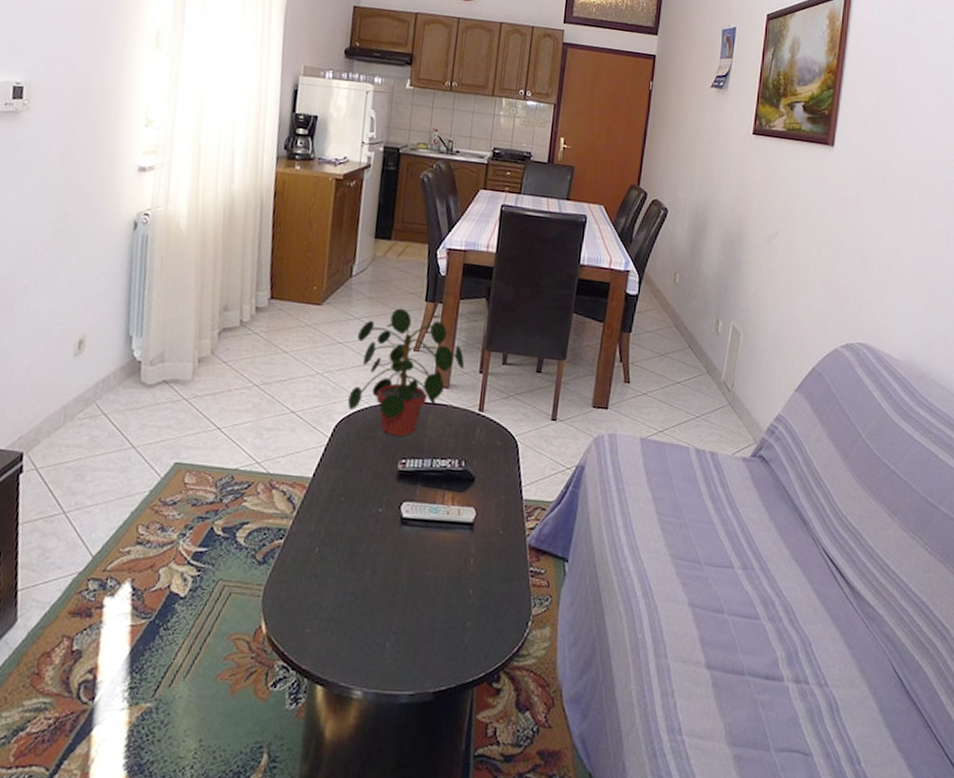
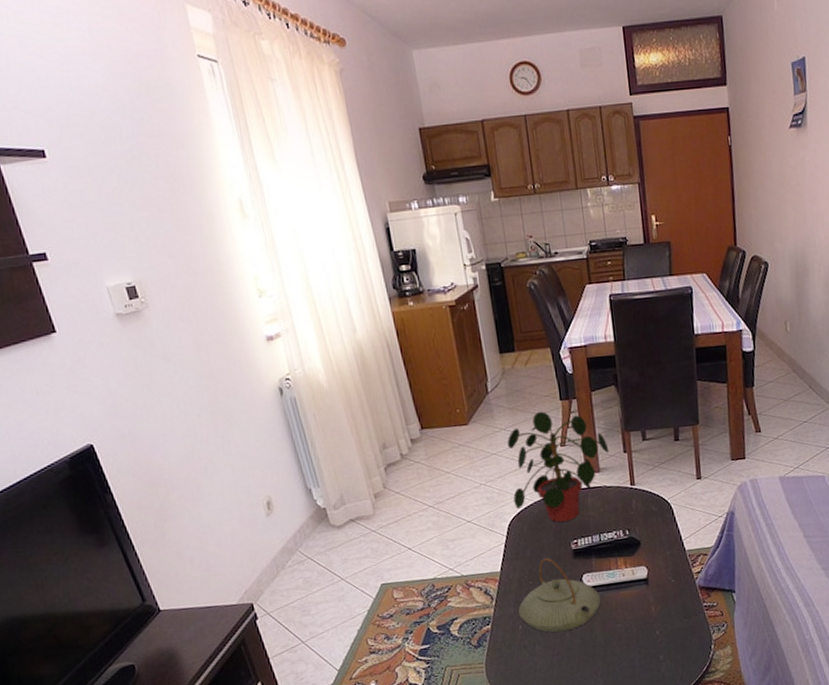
teapot: none [319,473,417,567] -> present [518,558,602,633]

